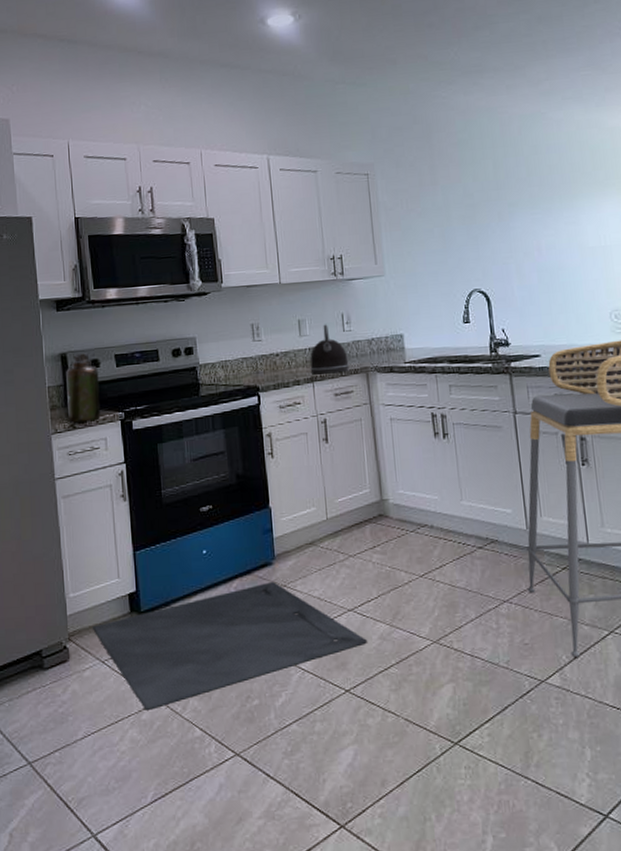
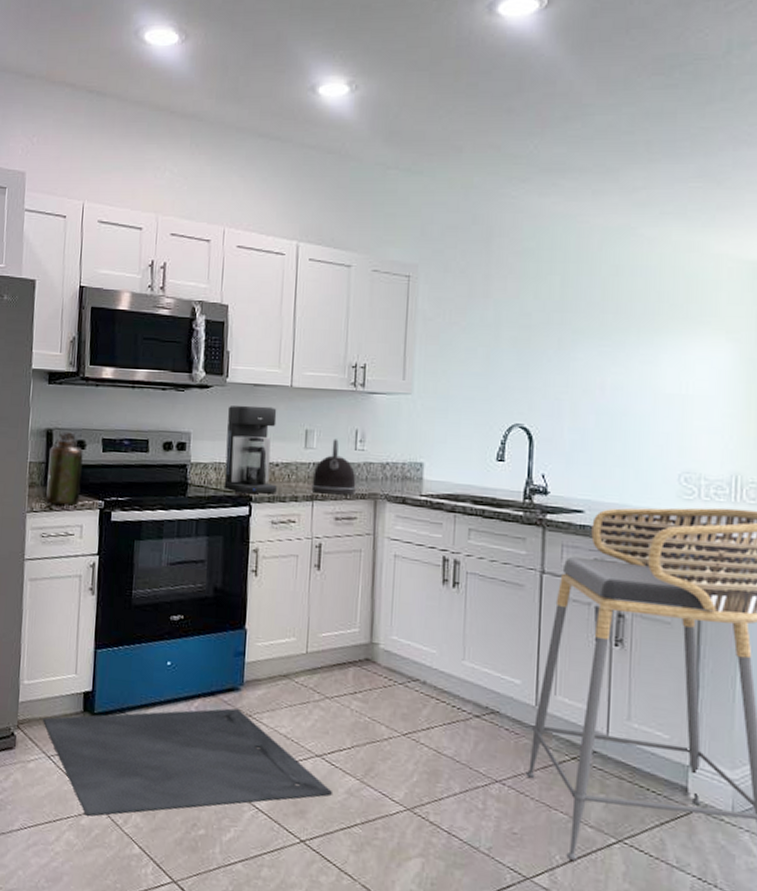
coffee maker: none [226,304,280,386] -> present [224,405,277,494]

